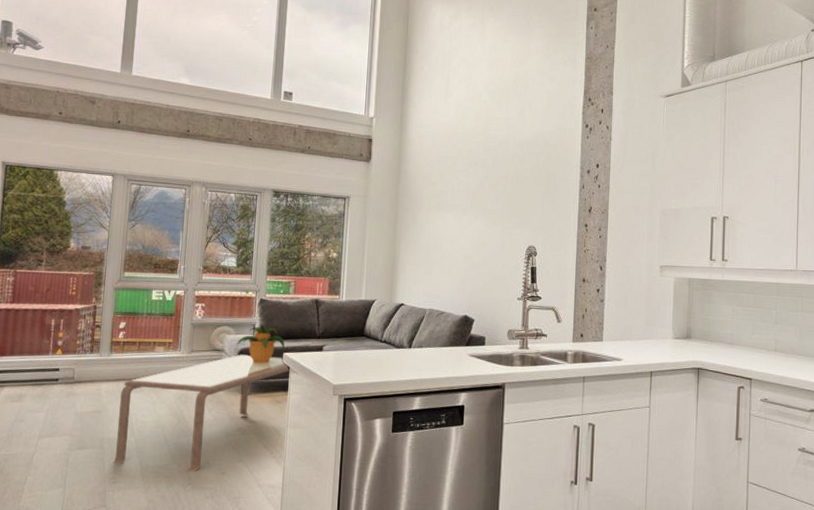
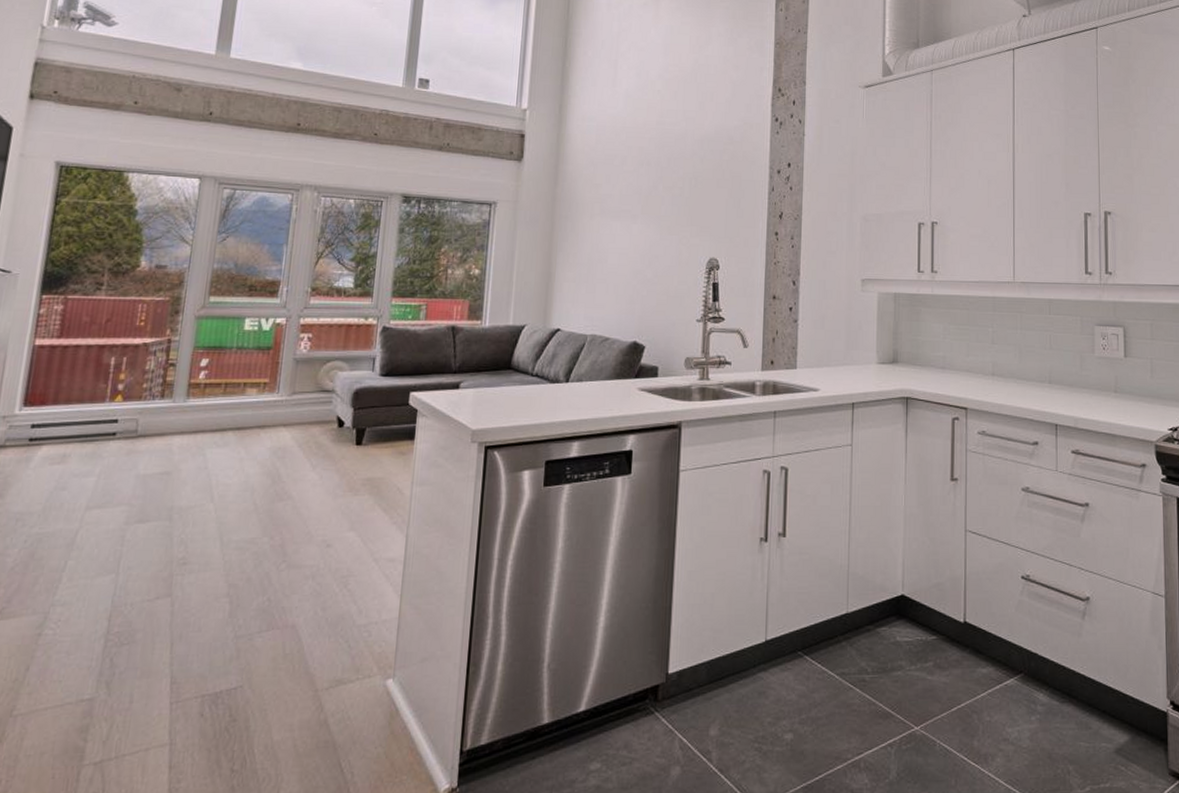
coffee table: present [112,354,291,472] -> none [183,395,419,546]
potted plant: present [236,324,285,364] -> none [350,358,412,406]

